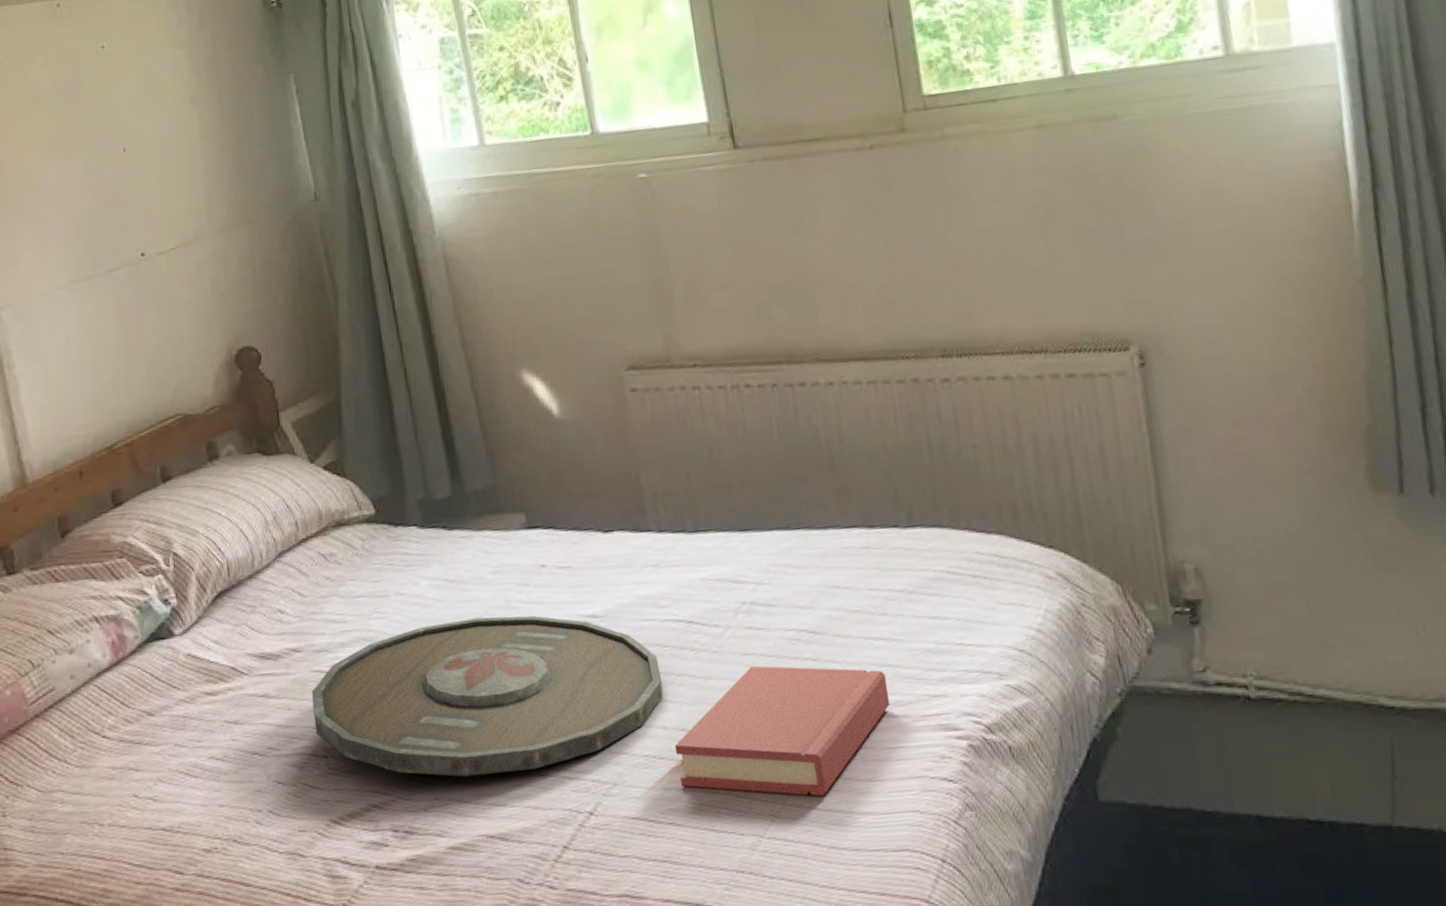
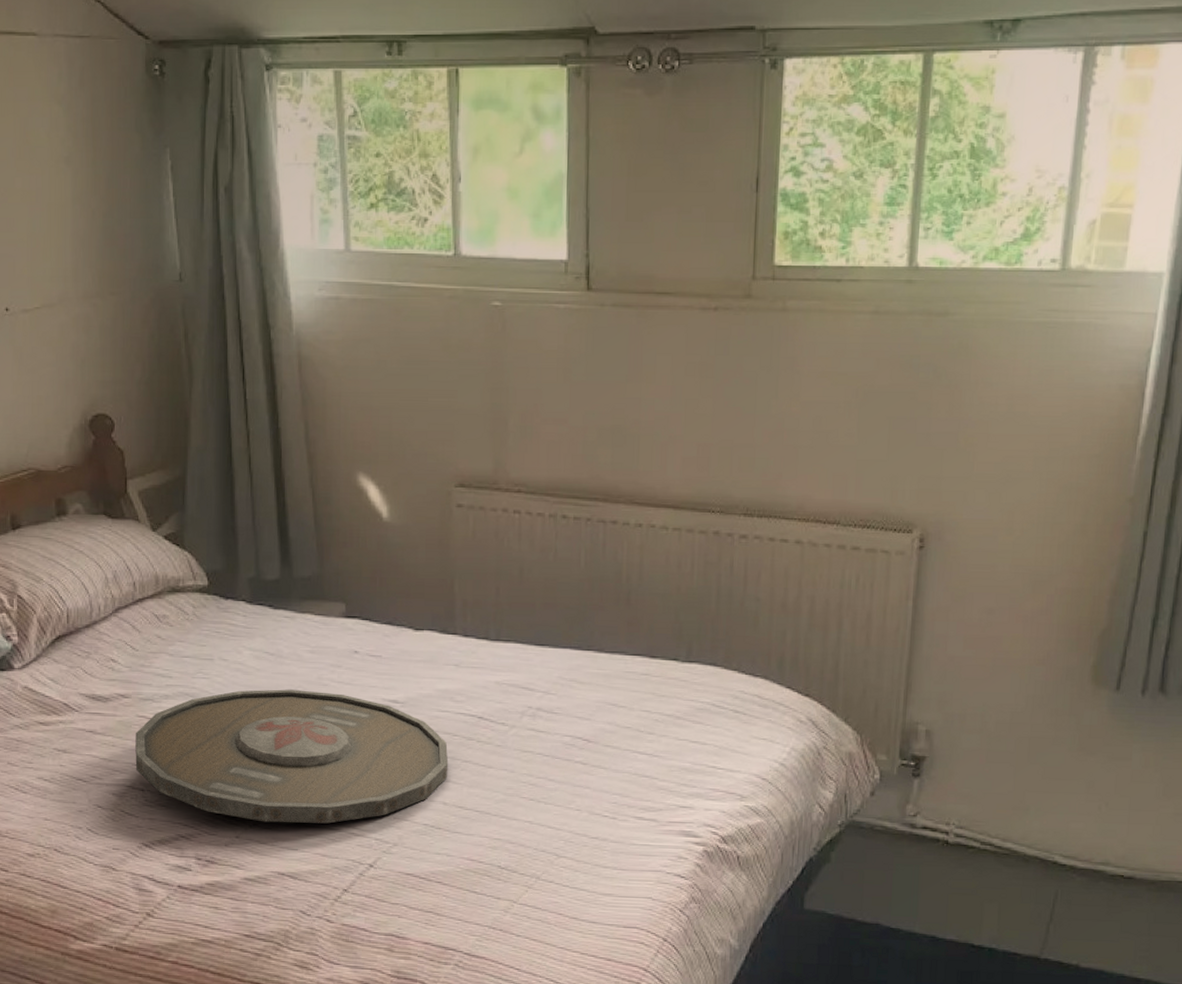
hardback book: present [674,665,890,796] -> none [451,762,644,876]

